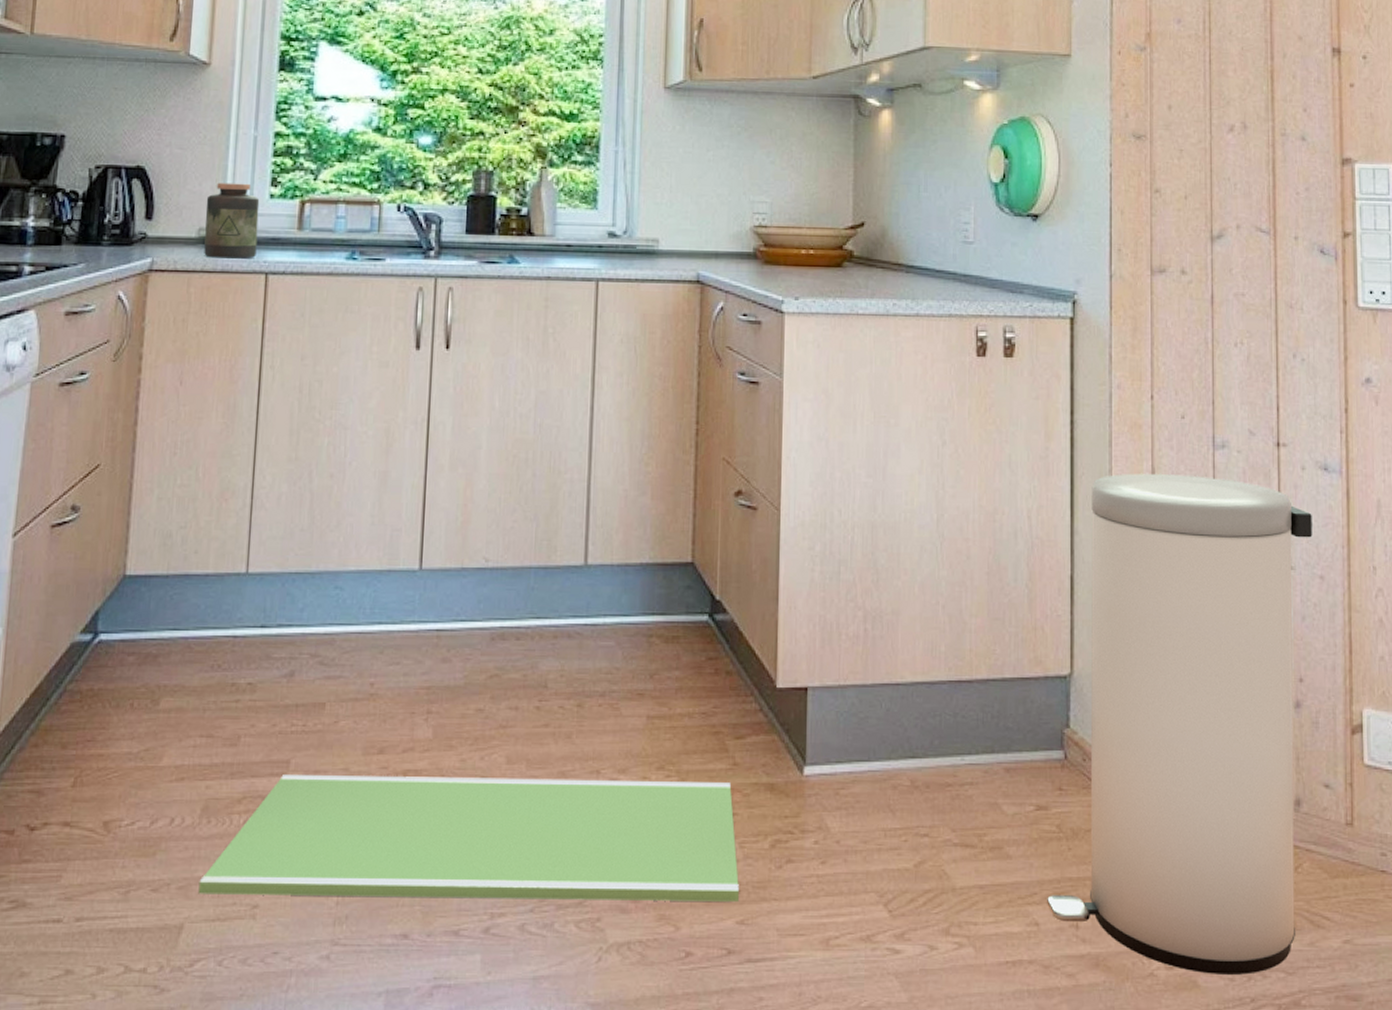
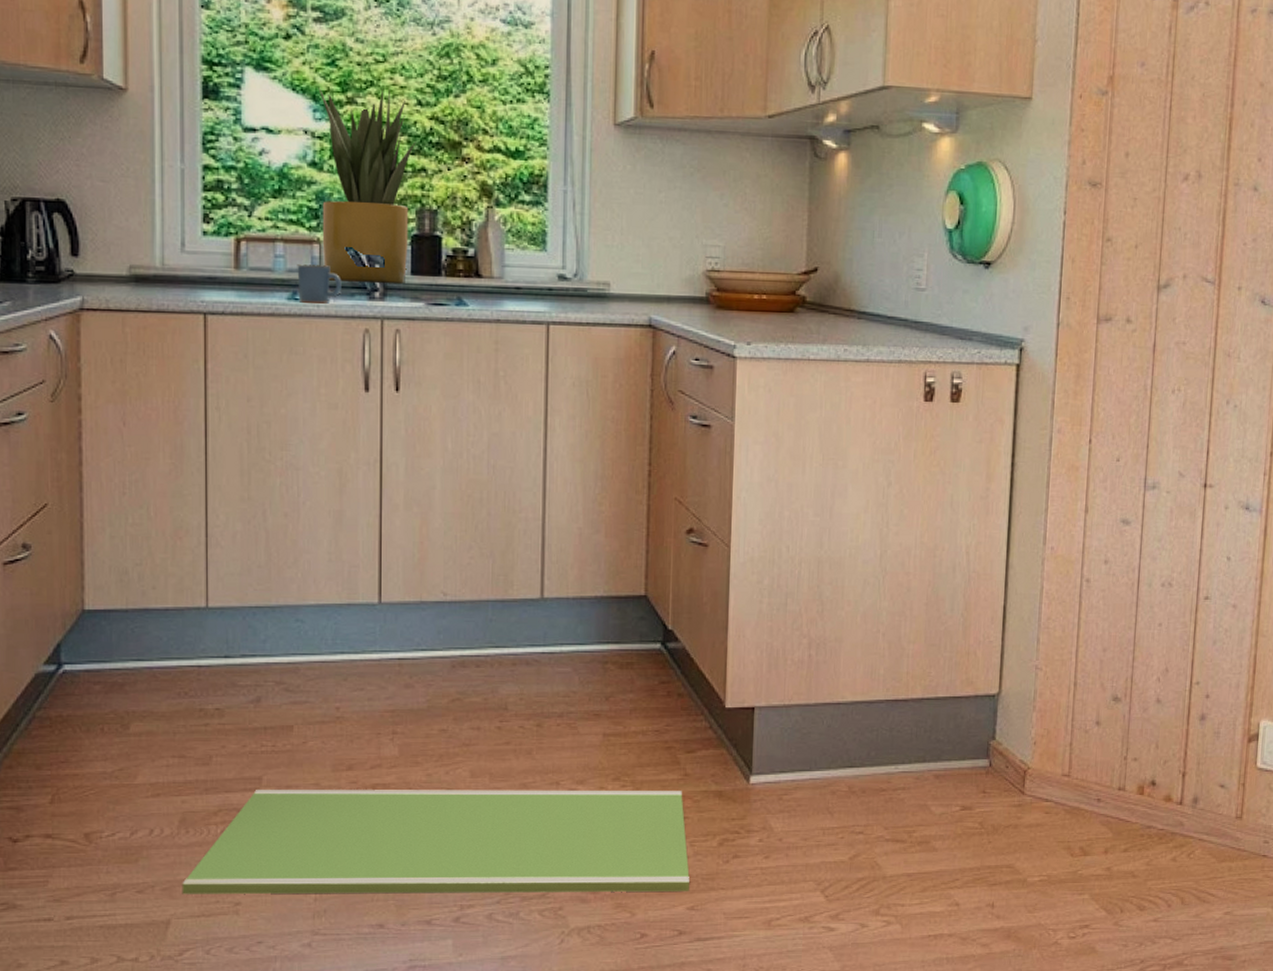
jar: present [204,182,260,259] -> none [135,218,193,298]
mug: none [356,225,399,264] -> present [297,264,342,305]
planter: none [382,57,476,243] -> present [318,87,416,285]
pedal bin: present [1046,474,1312,975] -> none [966,513,1231,942]

